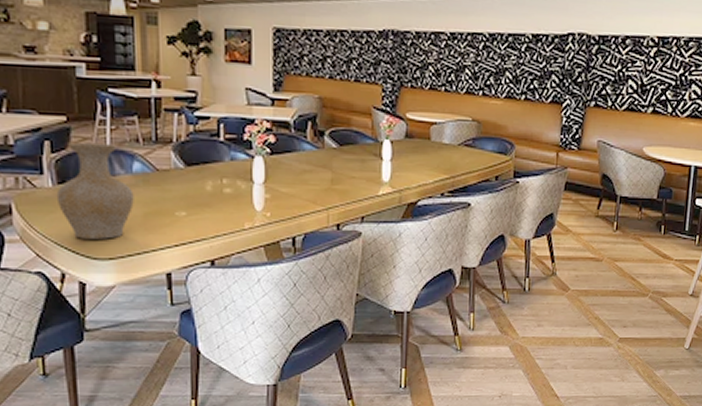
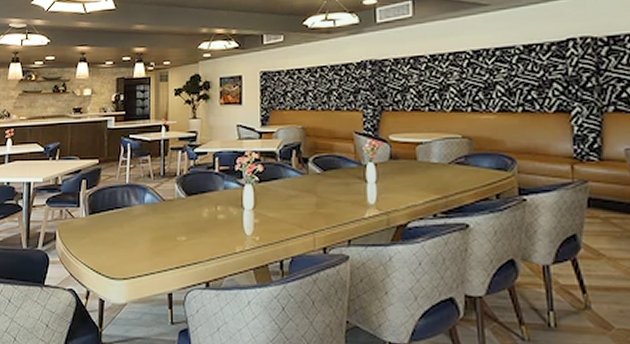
vase: present [56,143,134,239] -> none [87,180,145,261]

